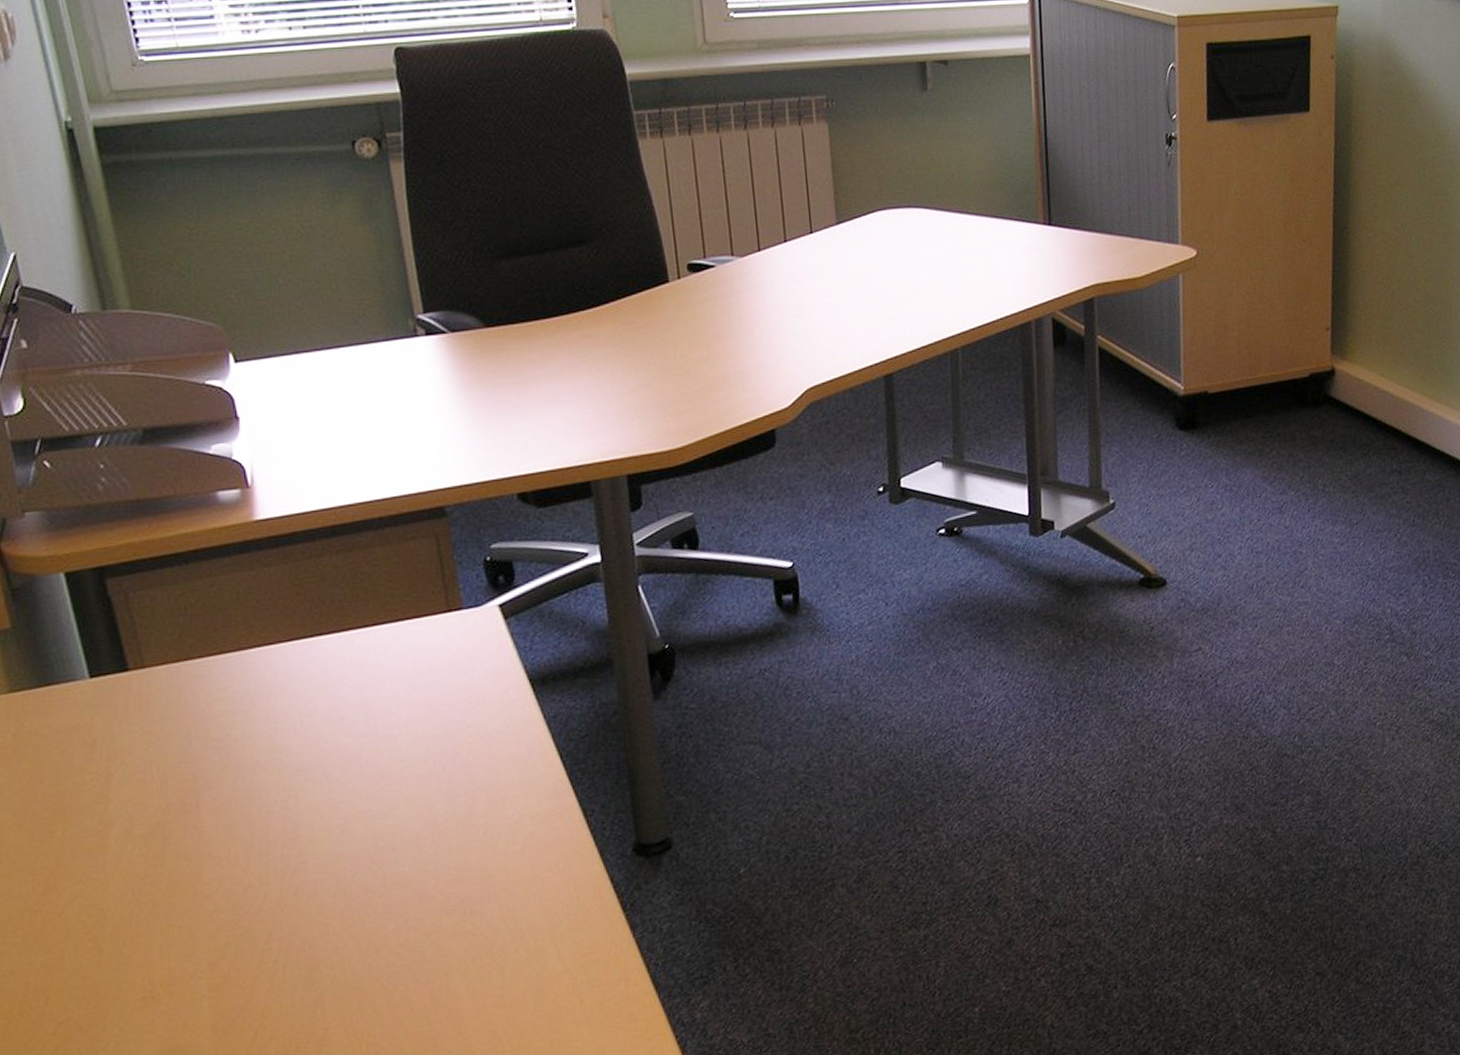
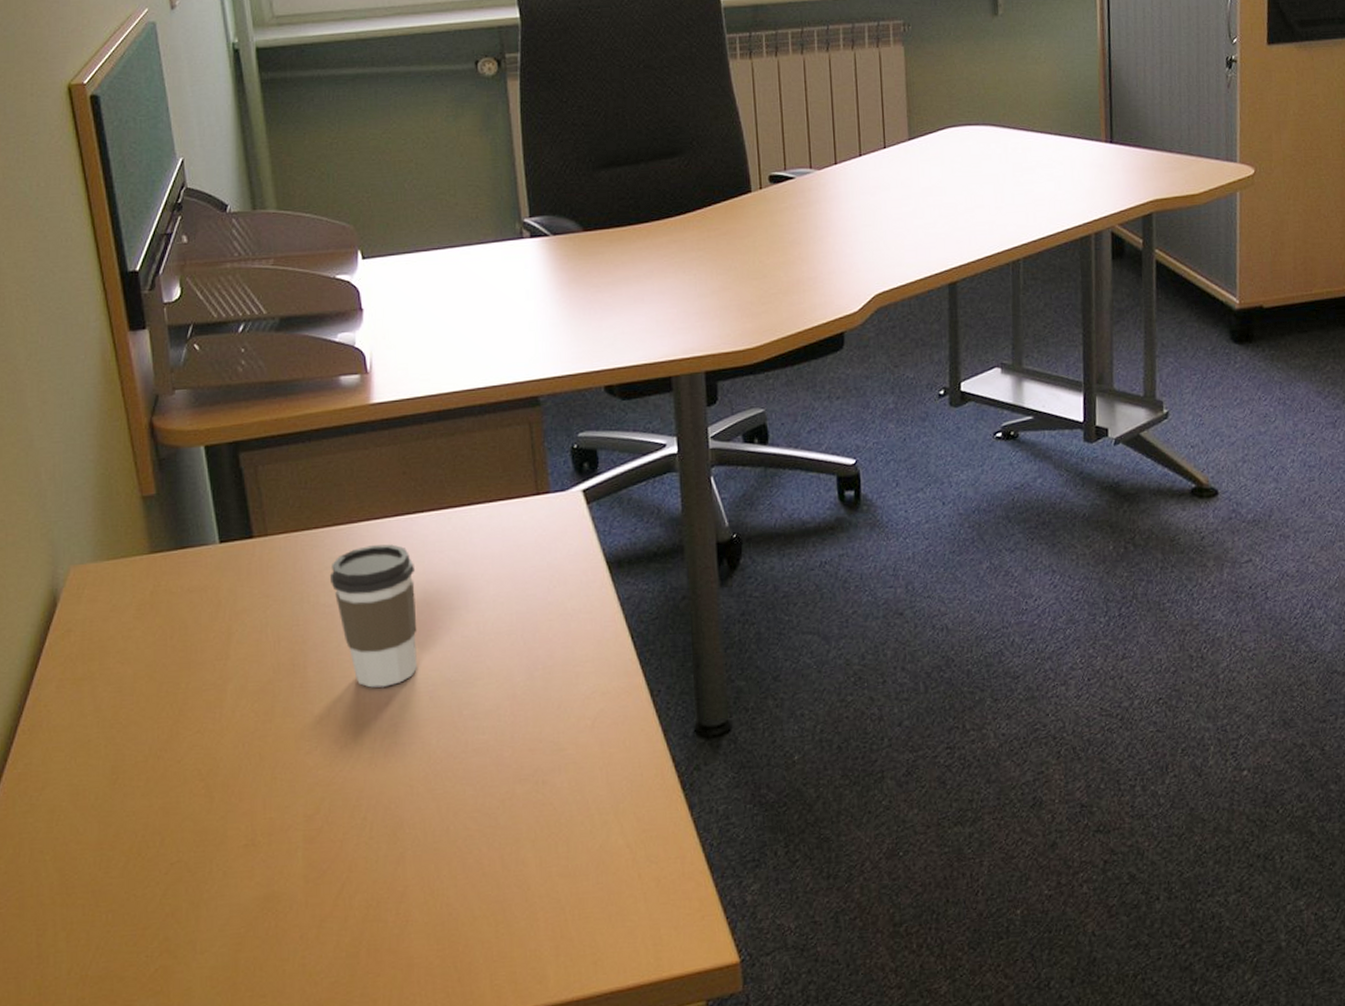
coffee cup: none [219,671,325,825] -> present [329,544,417,688]

